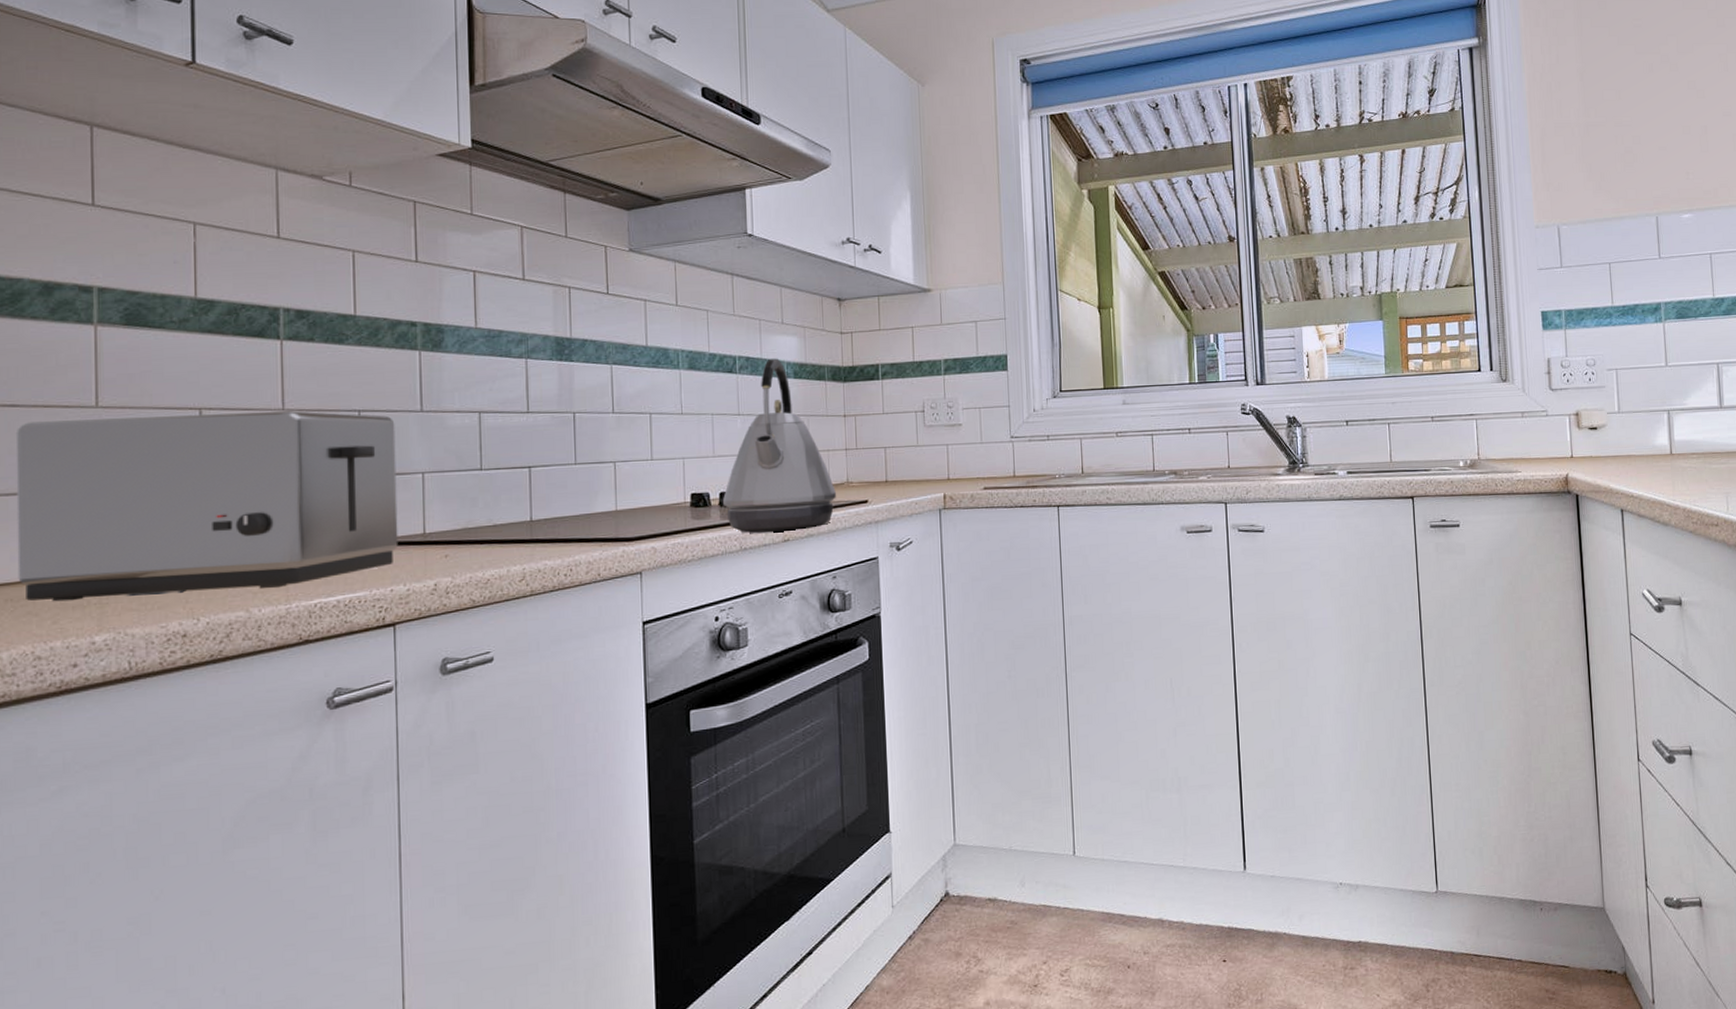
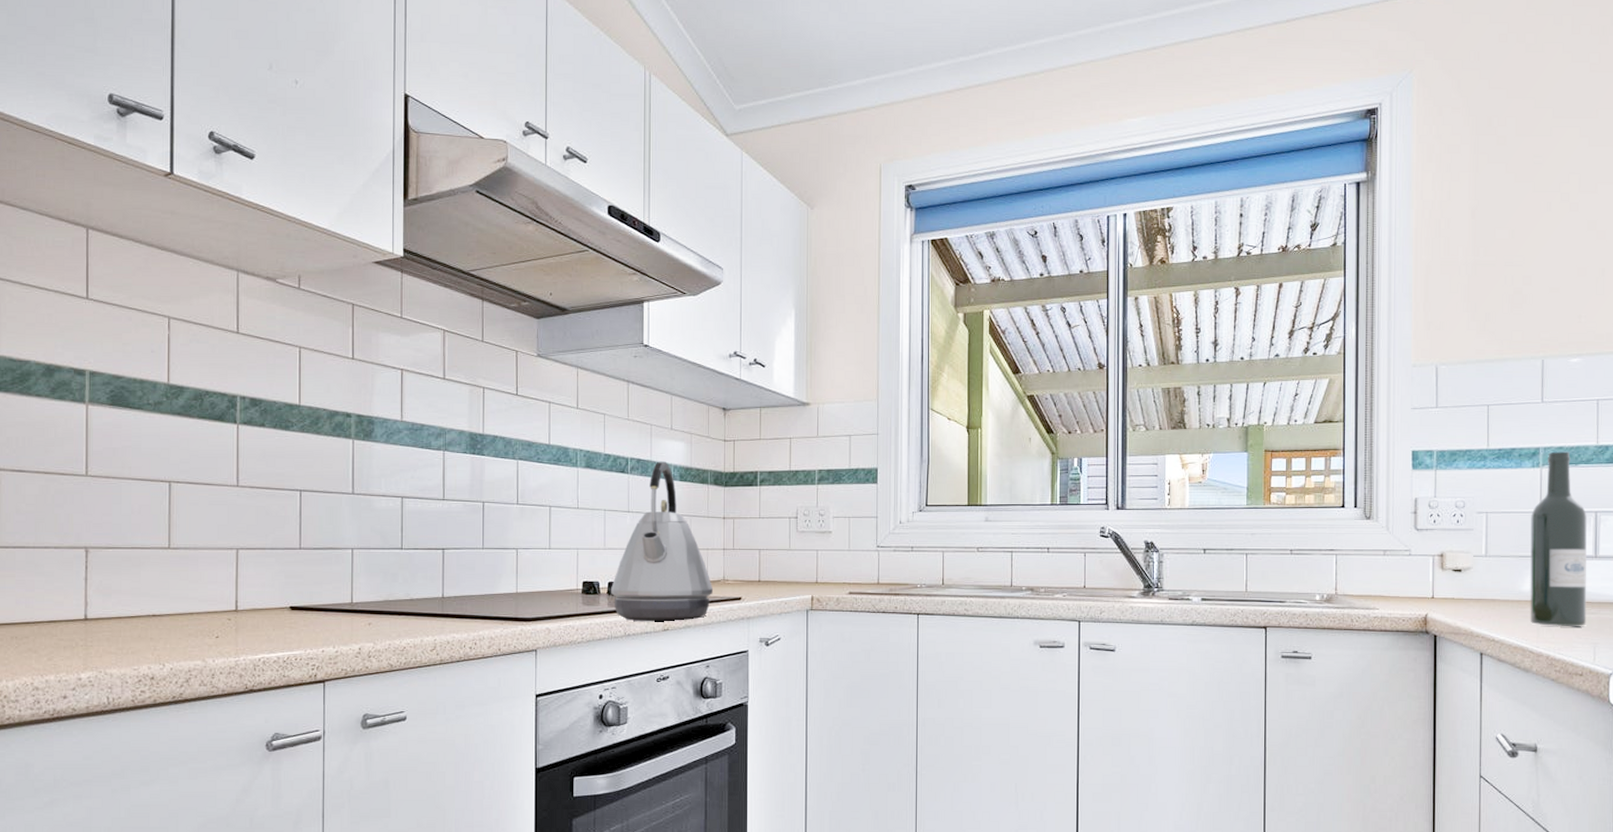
toaster: present [15,411,398,602] -> none [21,486,330,643]
wine bottle: none [1658,305,1718,479] -> present [1530,451,1587,626]

